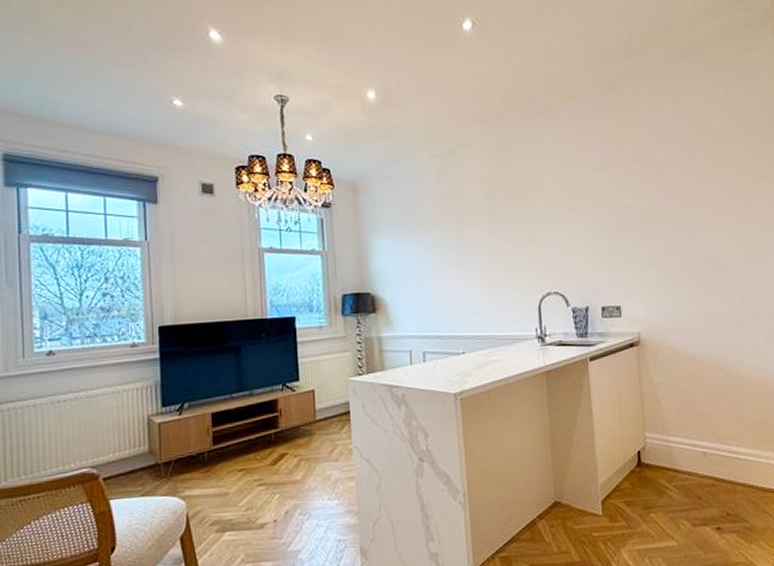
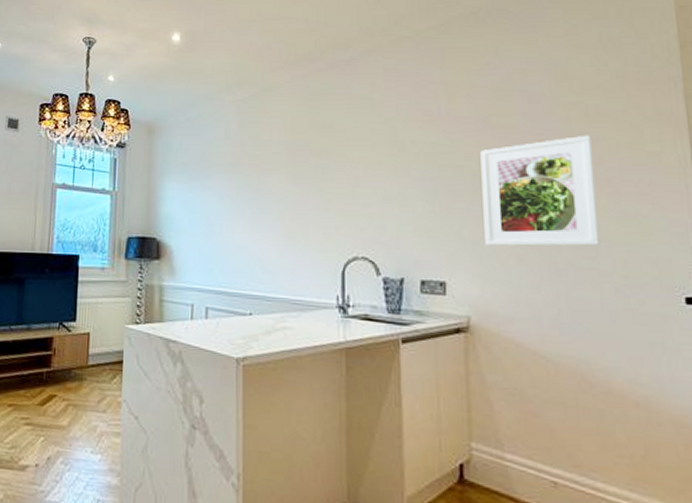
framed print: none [642,175,730,272] -> present [480,135,600,246]

